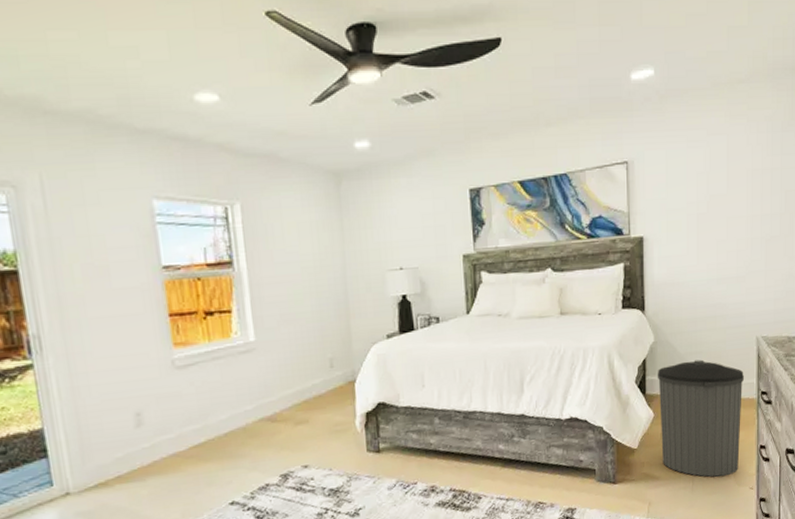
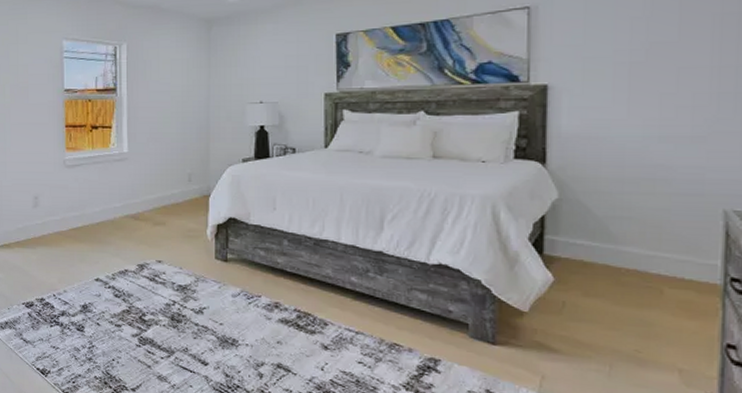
trash can: present [657,359,744,477] -> none [560,225,700,371]

